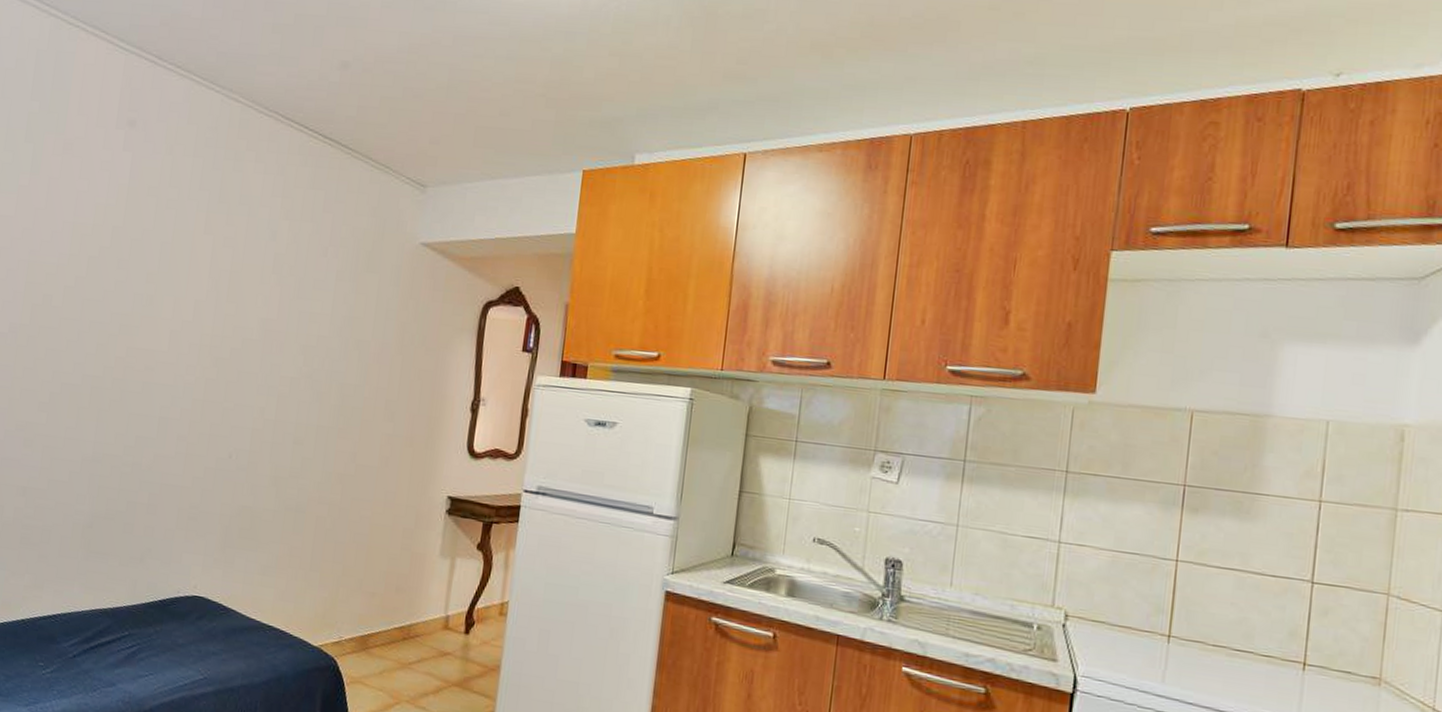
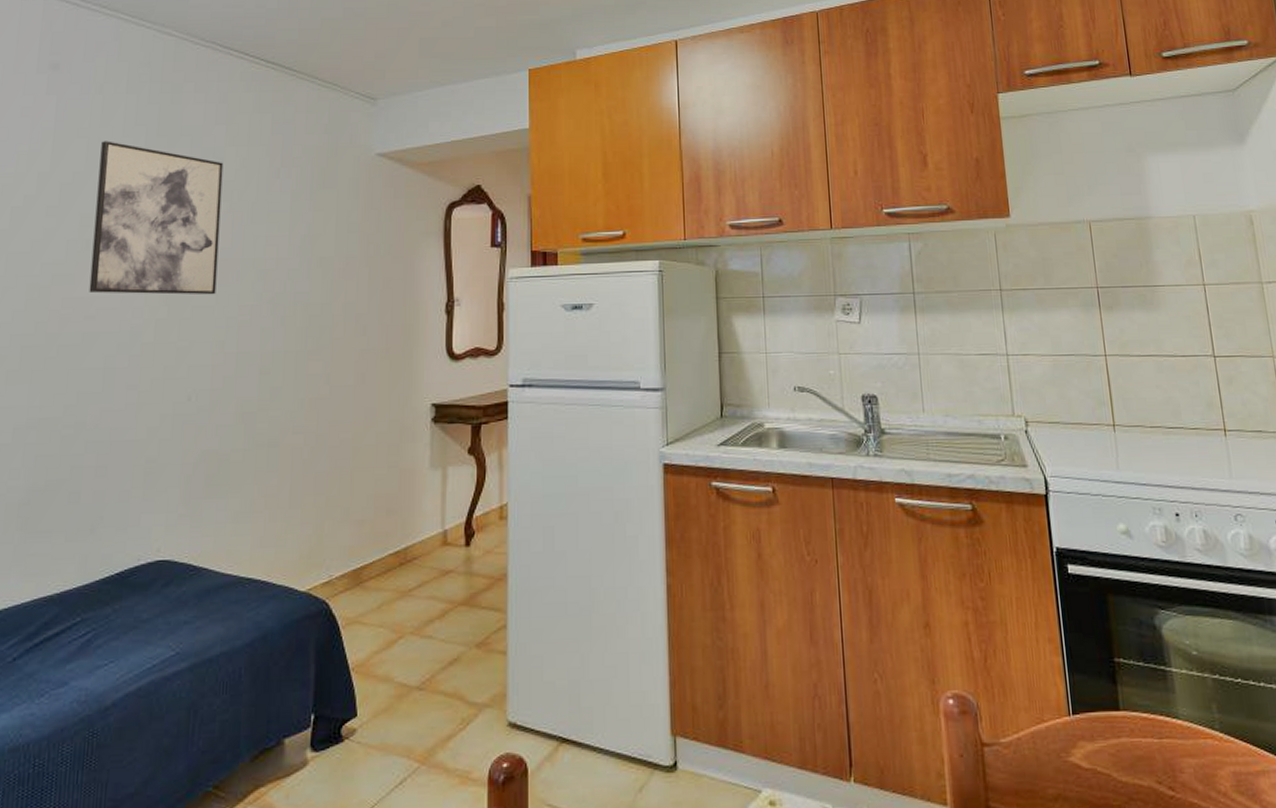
wall art: none [150,201,277,363] -> present [89,141,224,295]

